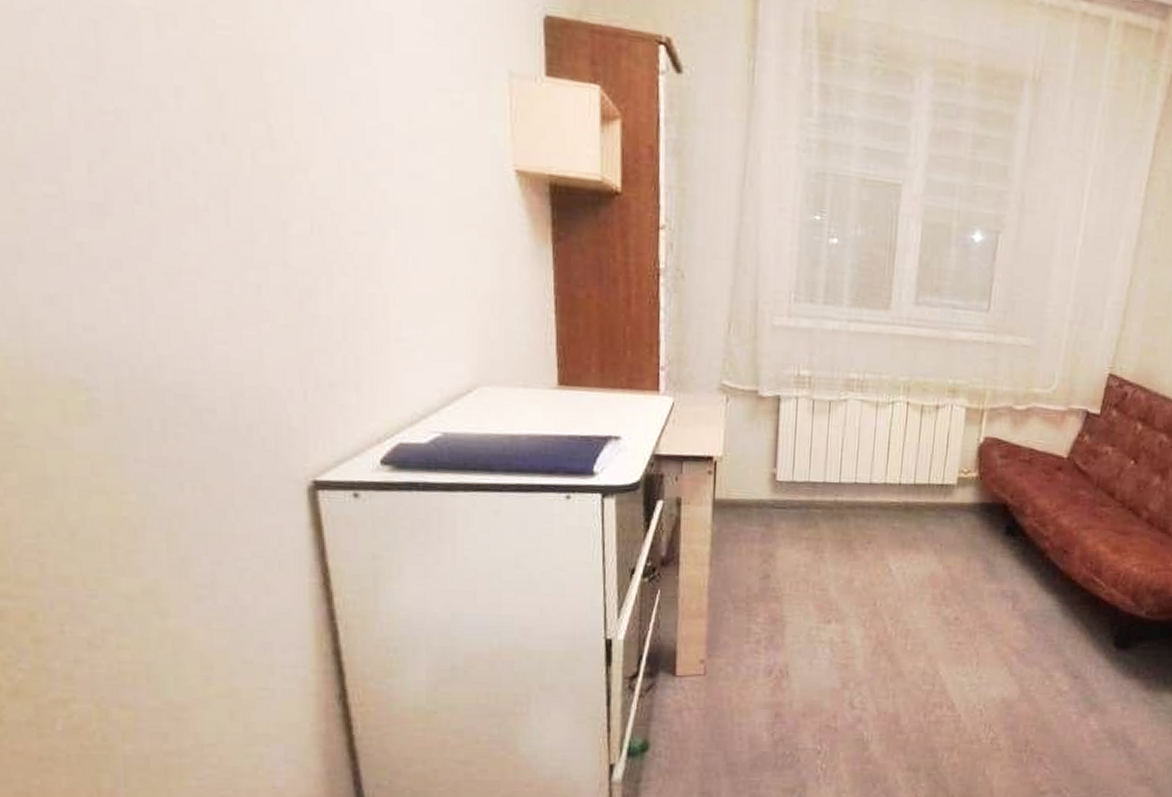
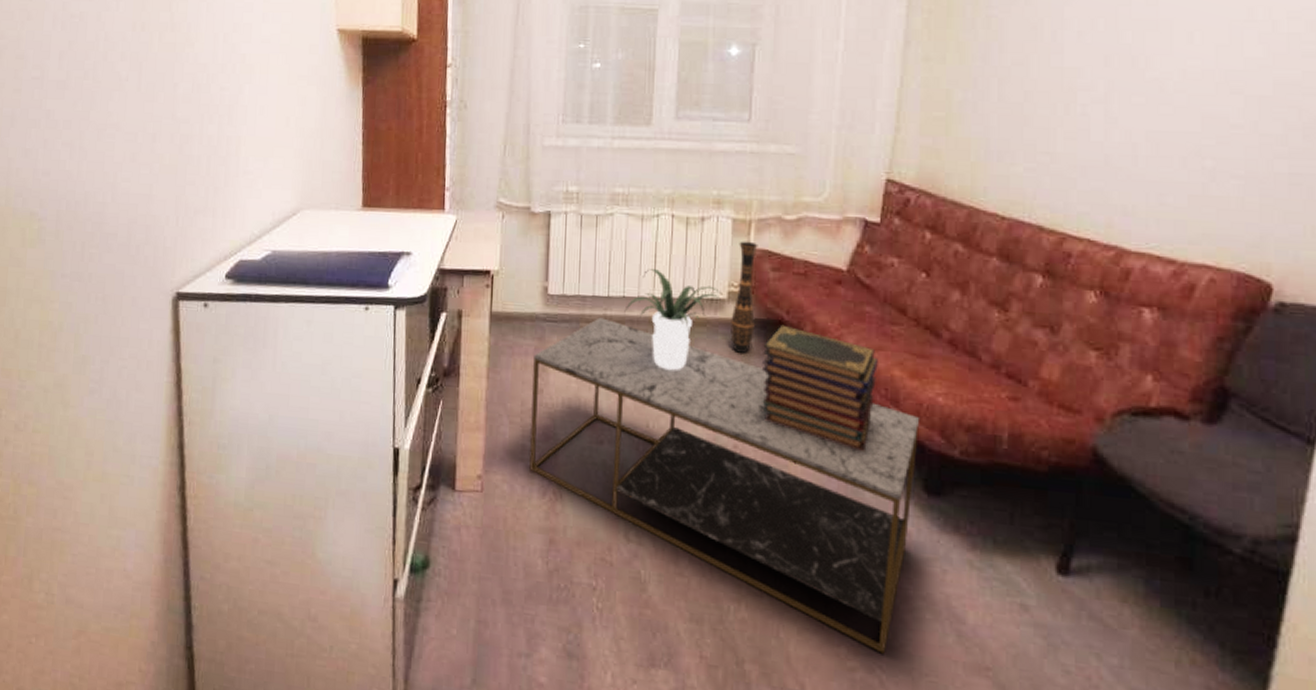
coffee table: none [755,503,1117,777] -> present [529,317,920,654]
potted plant: none [855,455,953,553] -> present [624,269,723,371]
decorative vase: none [958,429,989,536] -> present [730,241,758,354]
book stack: none [982,507,1087,617] -> present [761,324,878,453]

